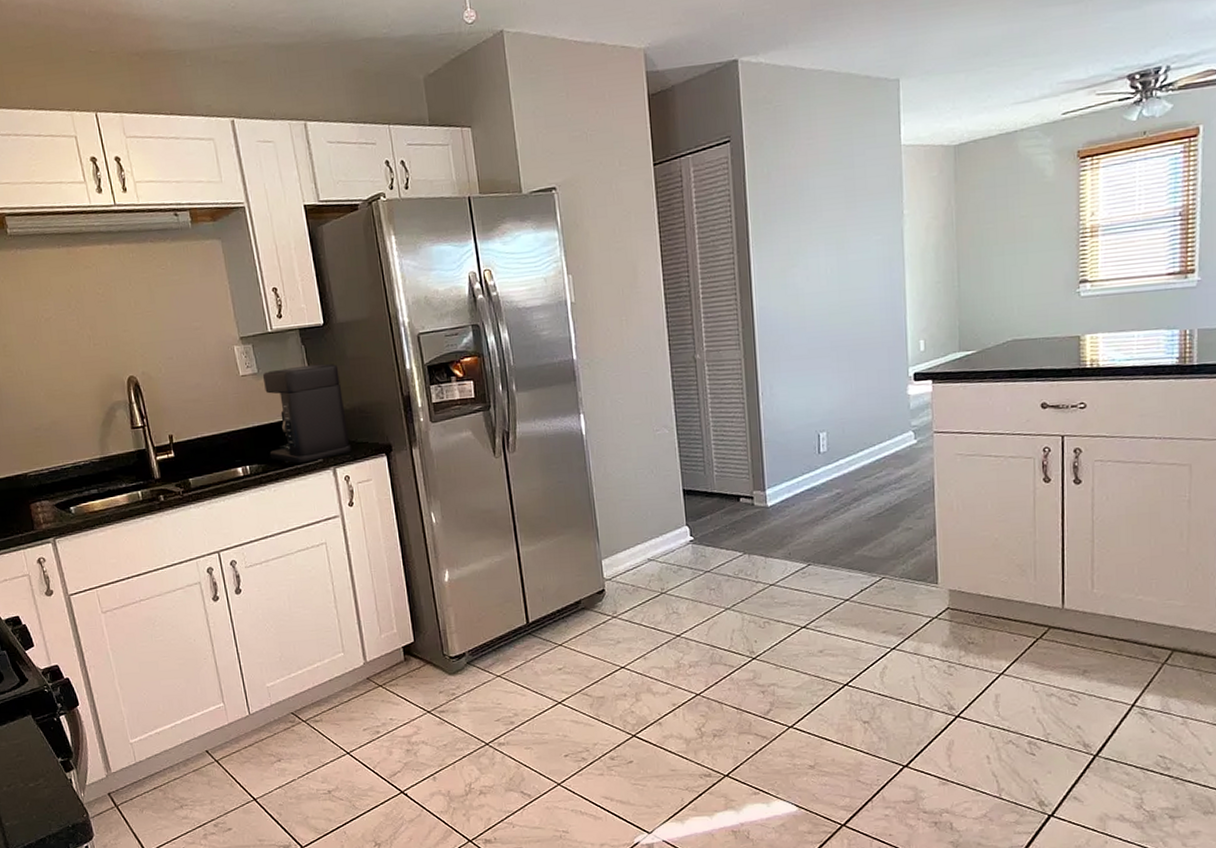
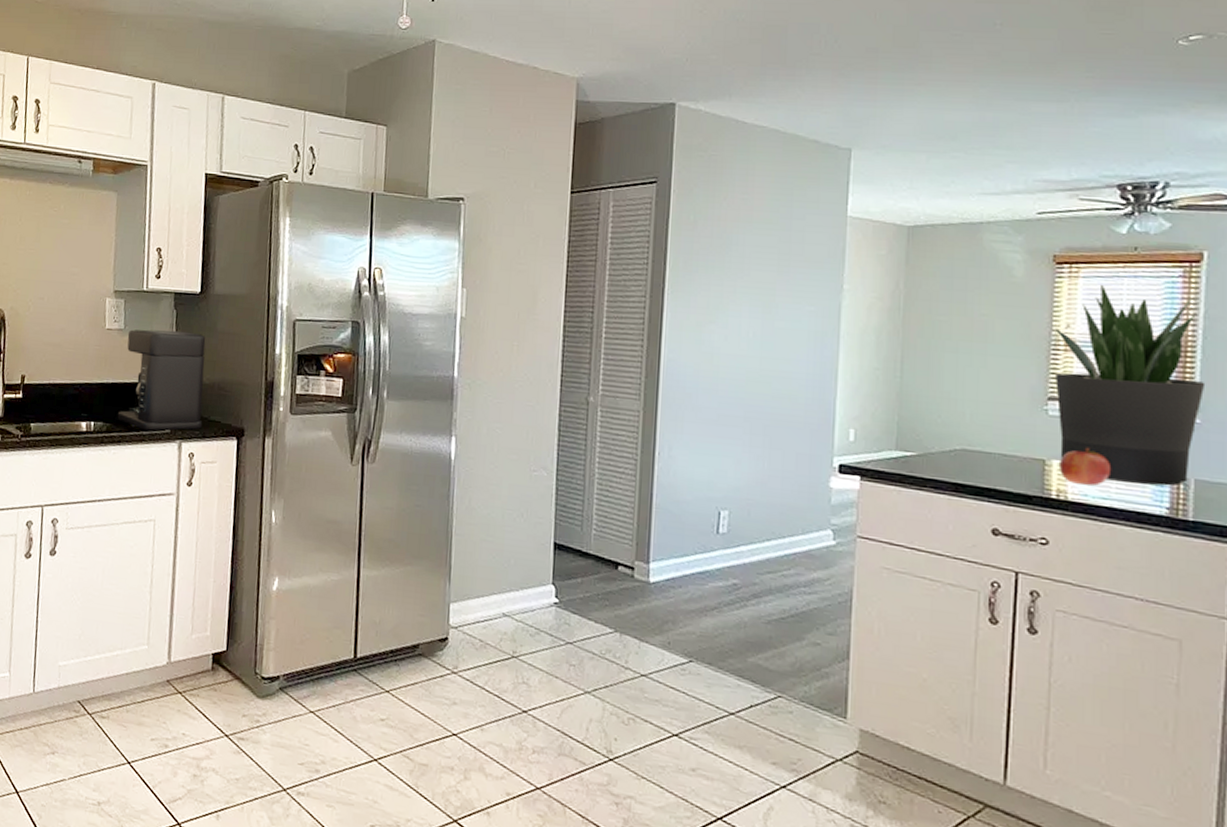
planter: none [1082,170,1204,344] -> present [1054,284,1206,487]
fruit: none [1092,318,1133,353] -> present [1060,447,1112,487]

